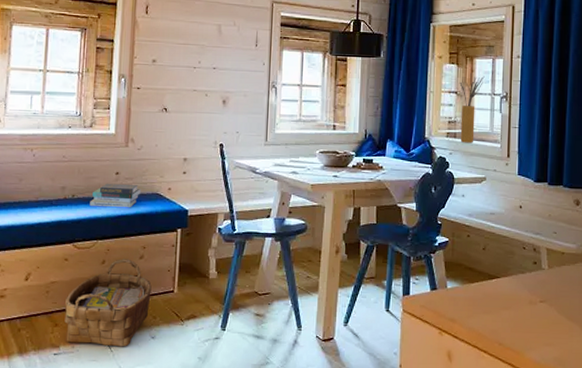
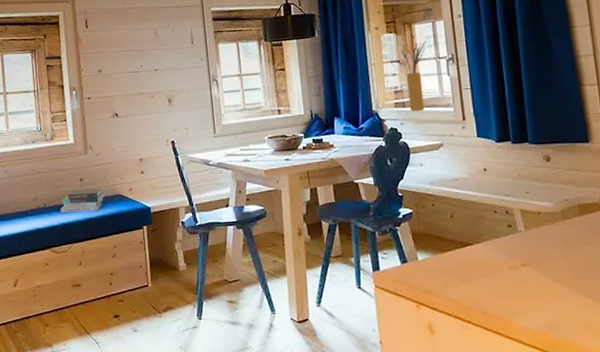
woven basket: present [64,259,152,347] -> none [52,259,128,342]

